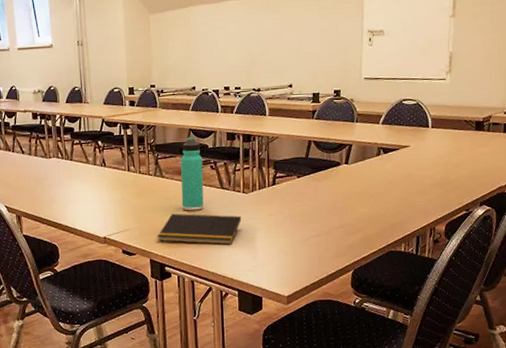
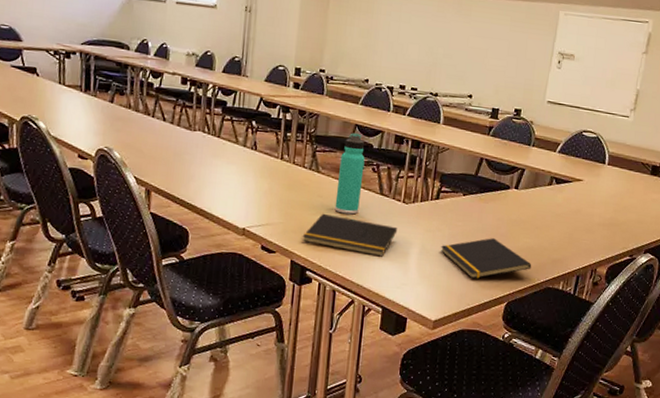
notepad: none [283,213,372,253] -> present [440,238,532,279]

